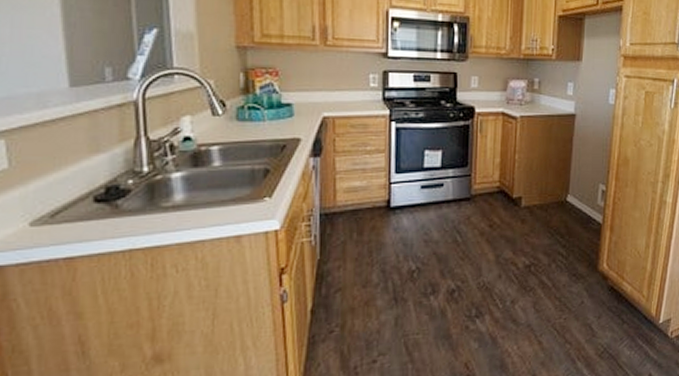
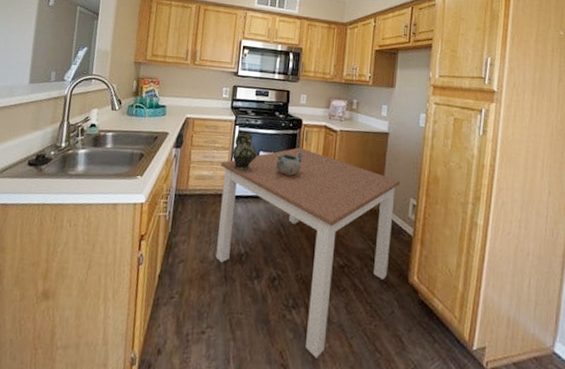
dining table: none [376,141,589,362] -> present [215,147,401,359]
ceramic pitcher: none [389,128,422,177] -> present [232,131,258,172]
decorative bowl: none [446,147,479,175] -> present [276,152,304,176]

